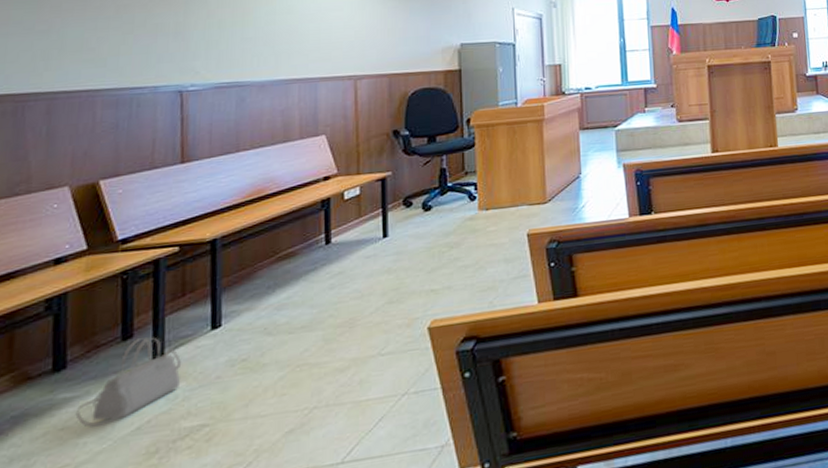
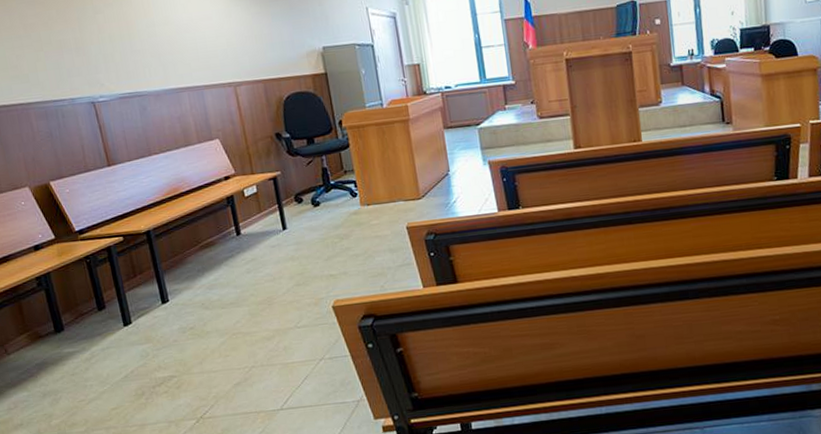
handbag: present [75,337,182,428] -> none [79,308,149,374]

